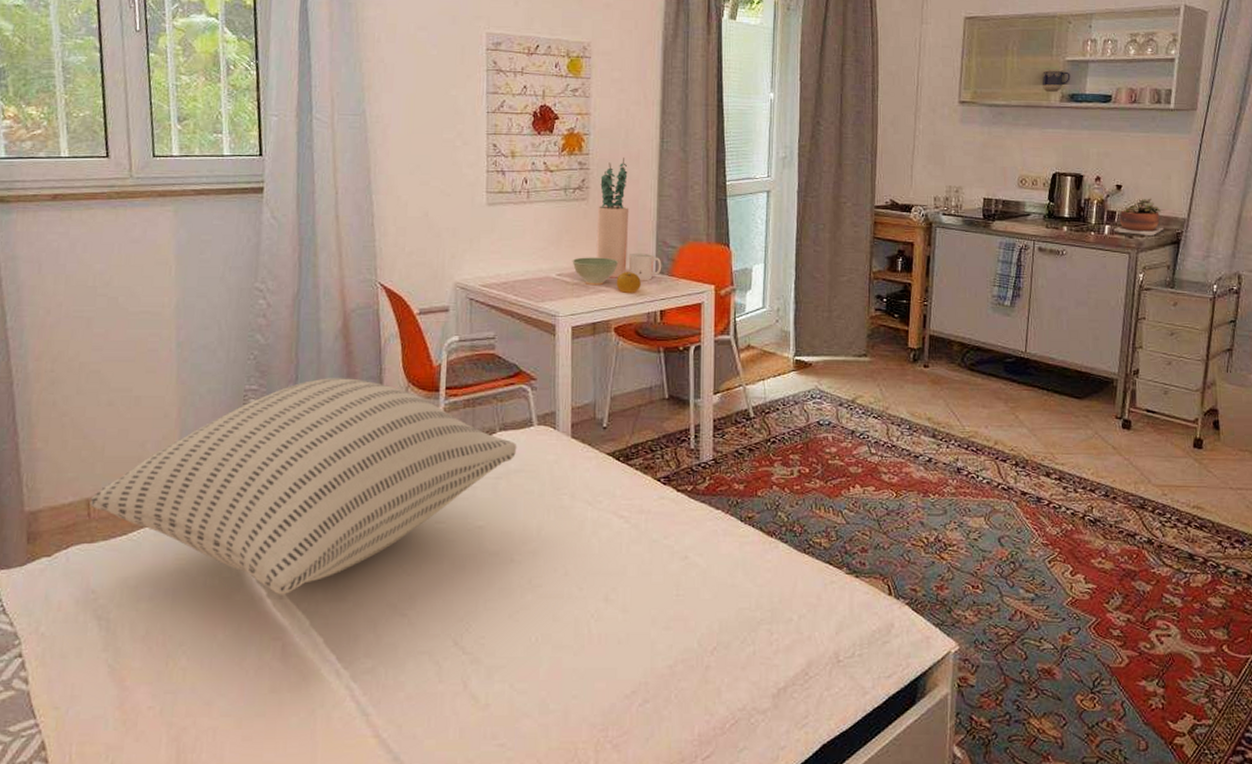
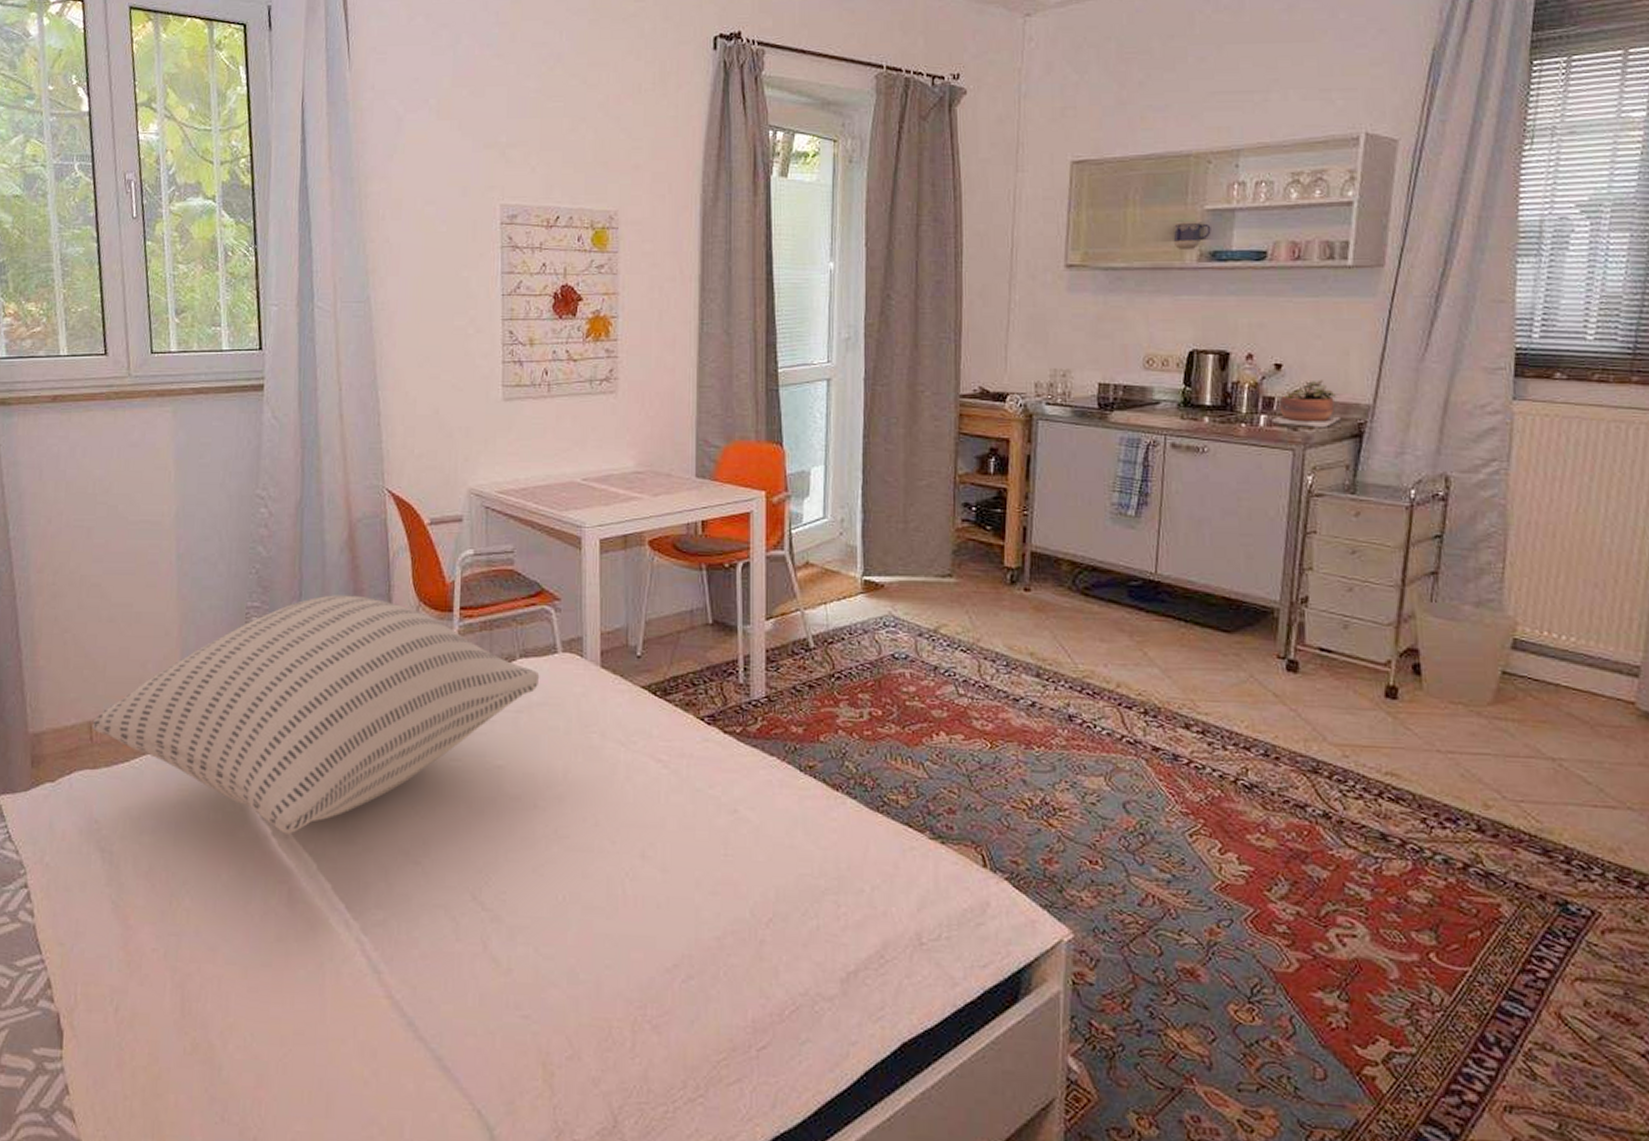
bowl: present [572,257,619,286] -> none [599,459,653,492]
vase: present [596,158,630,278] -> none [626,343,665,483]
fruit: present [616,272,641,293] -> none [650,476,679,500]
mug: present [628,253,662,281] -> none [664,453,703,487]

